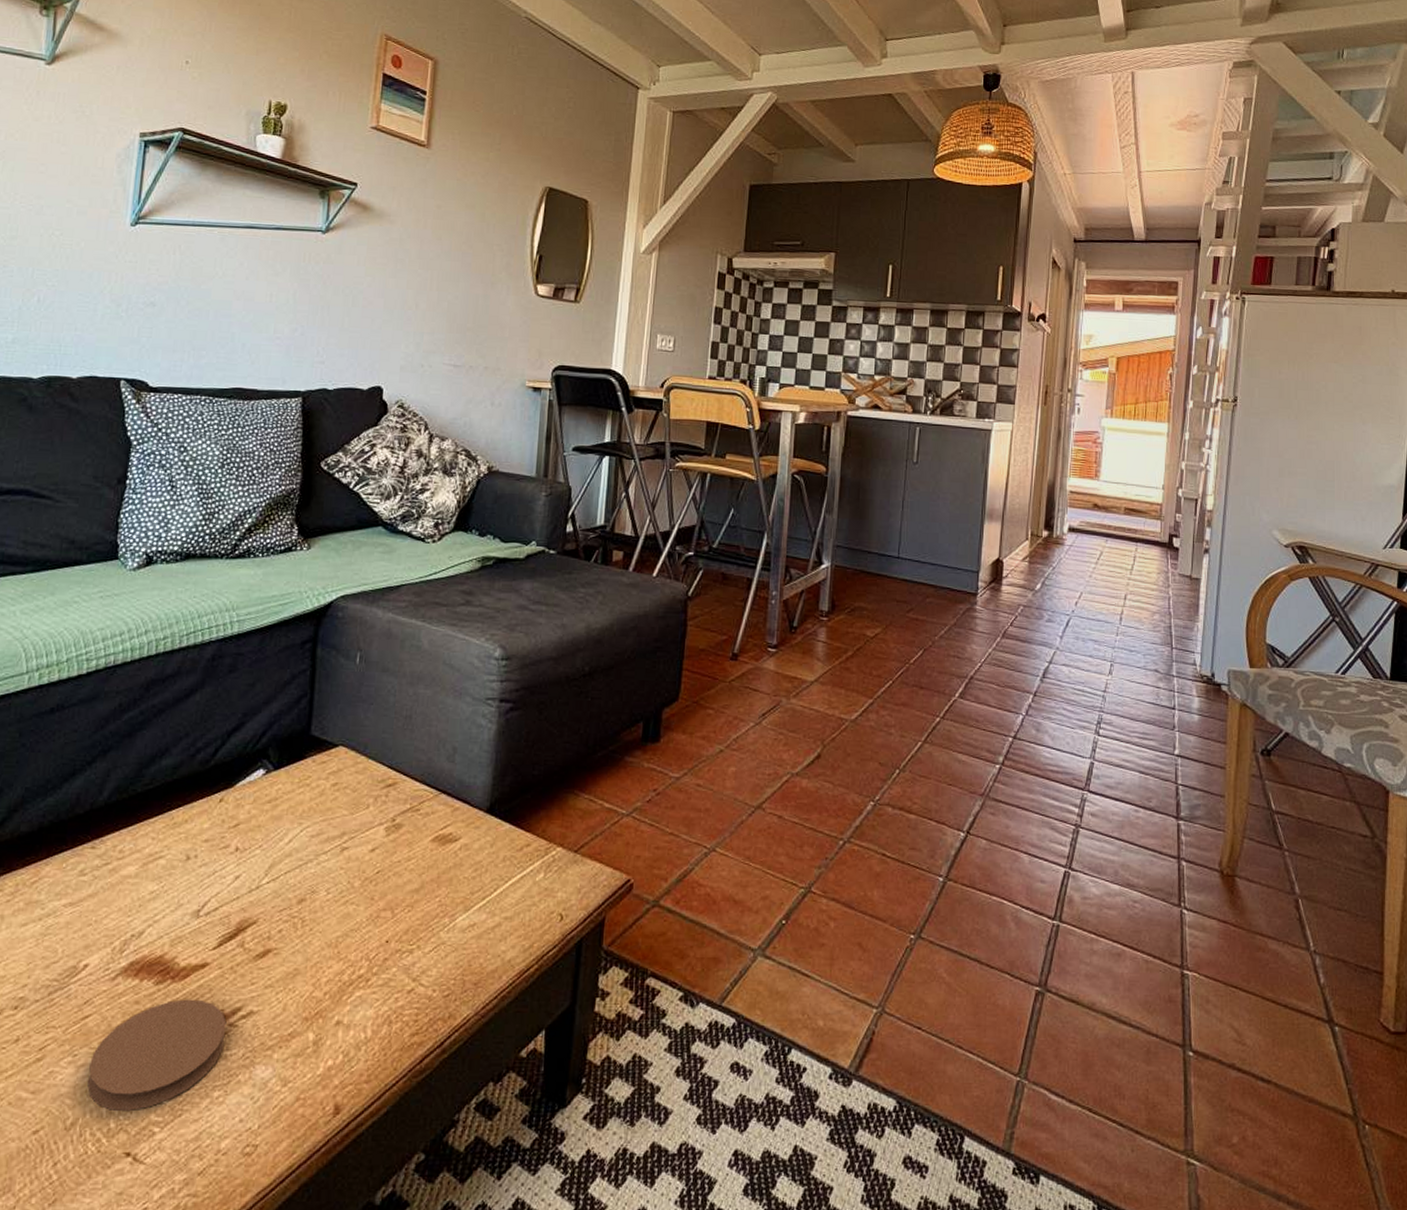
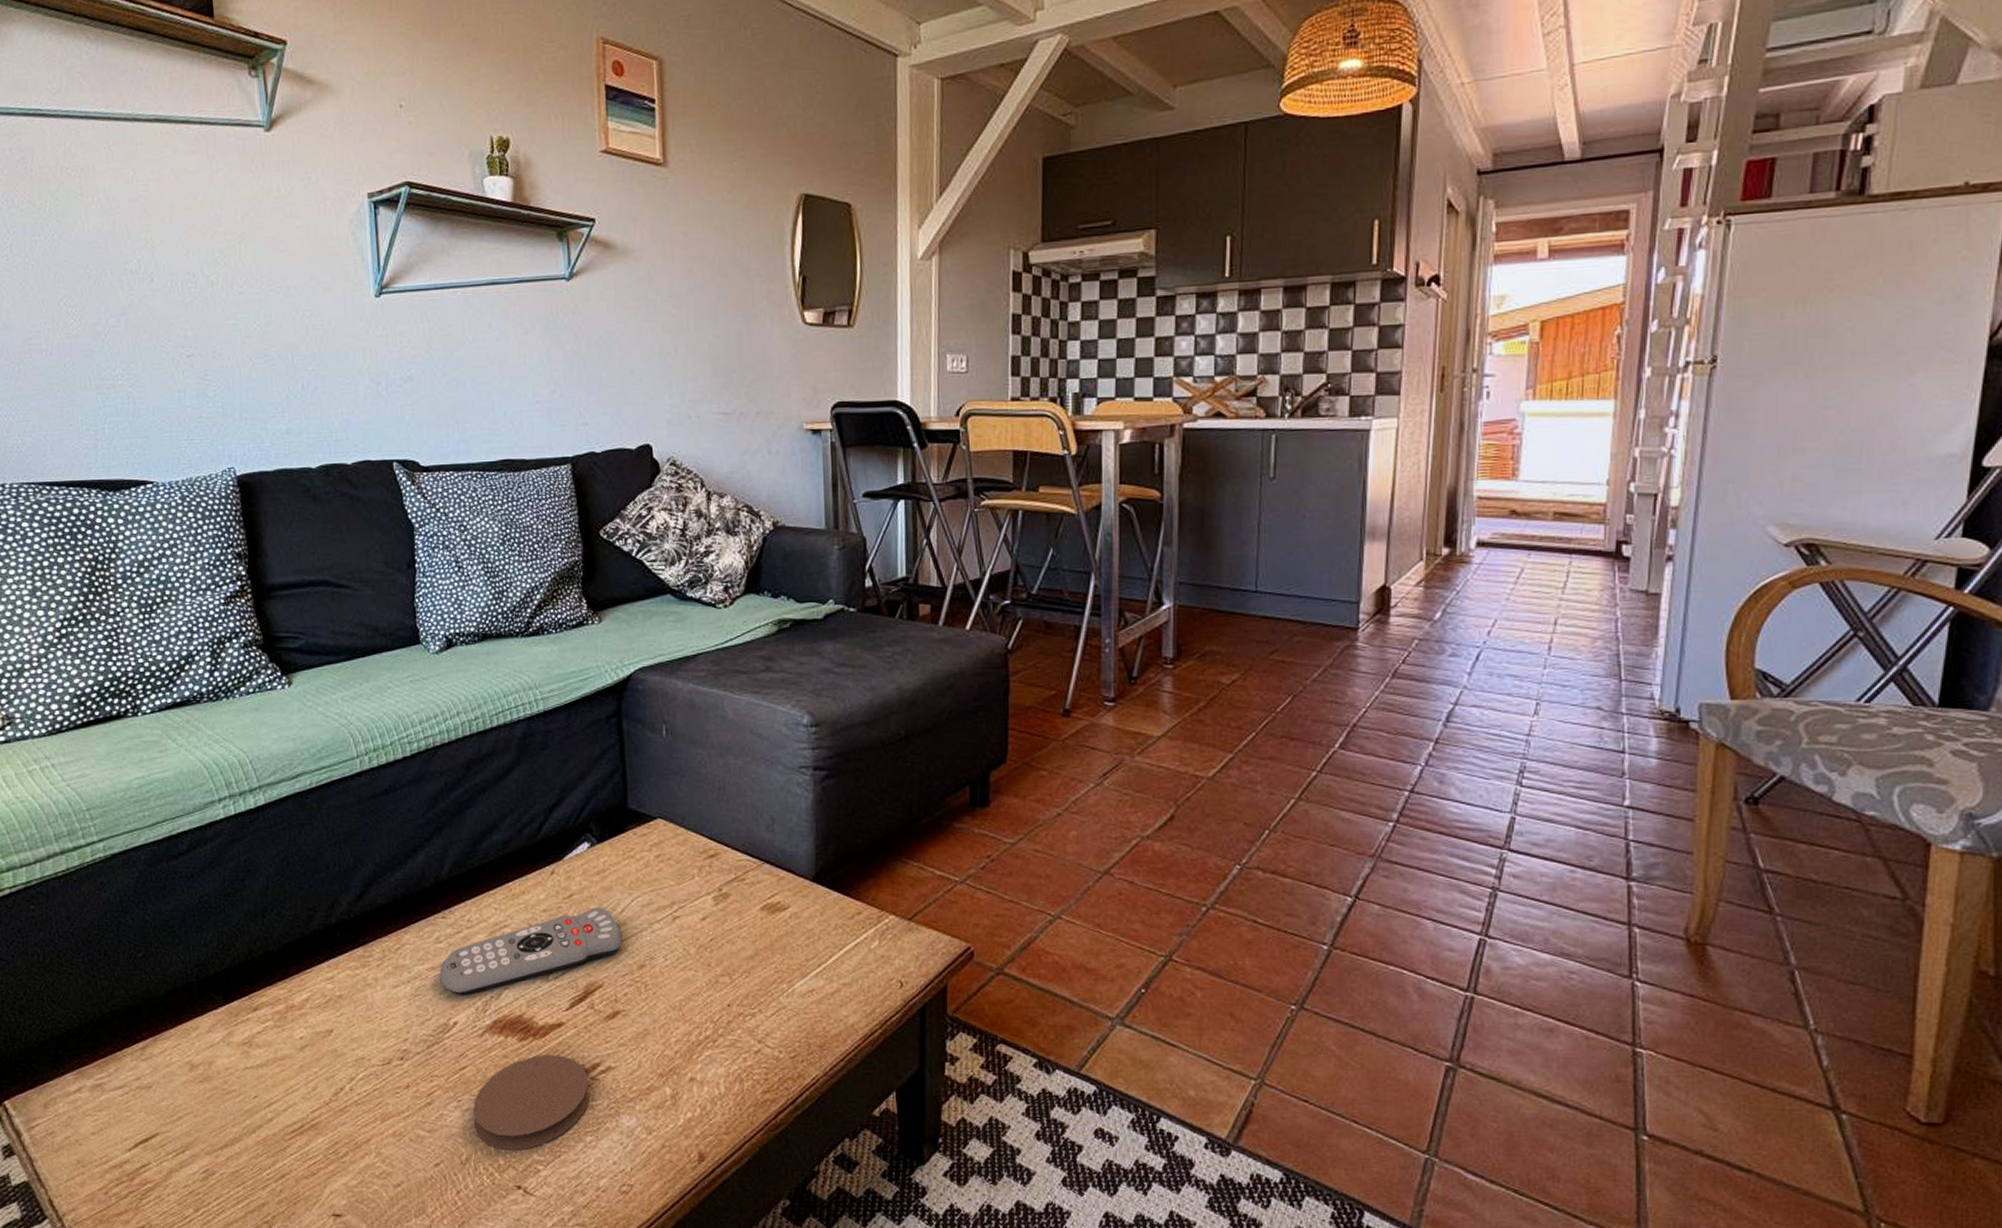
remote control: none [77,837,286,934] -> present [439,907,623,995]

